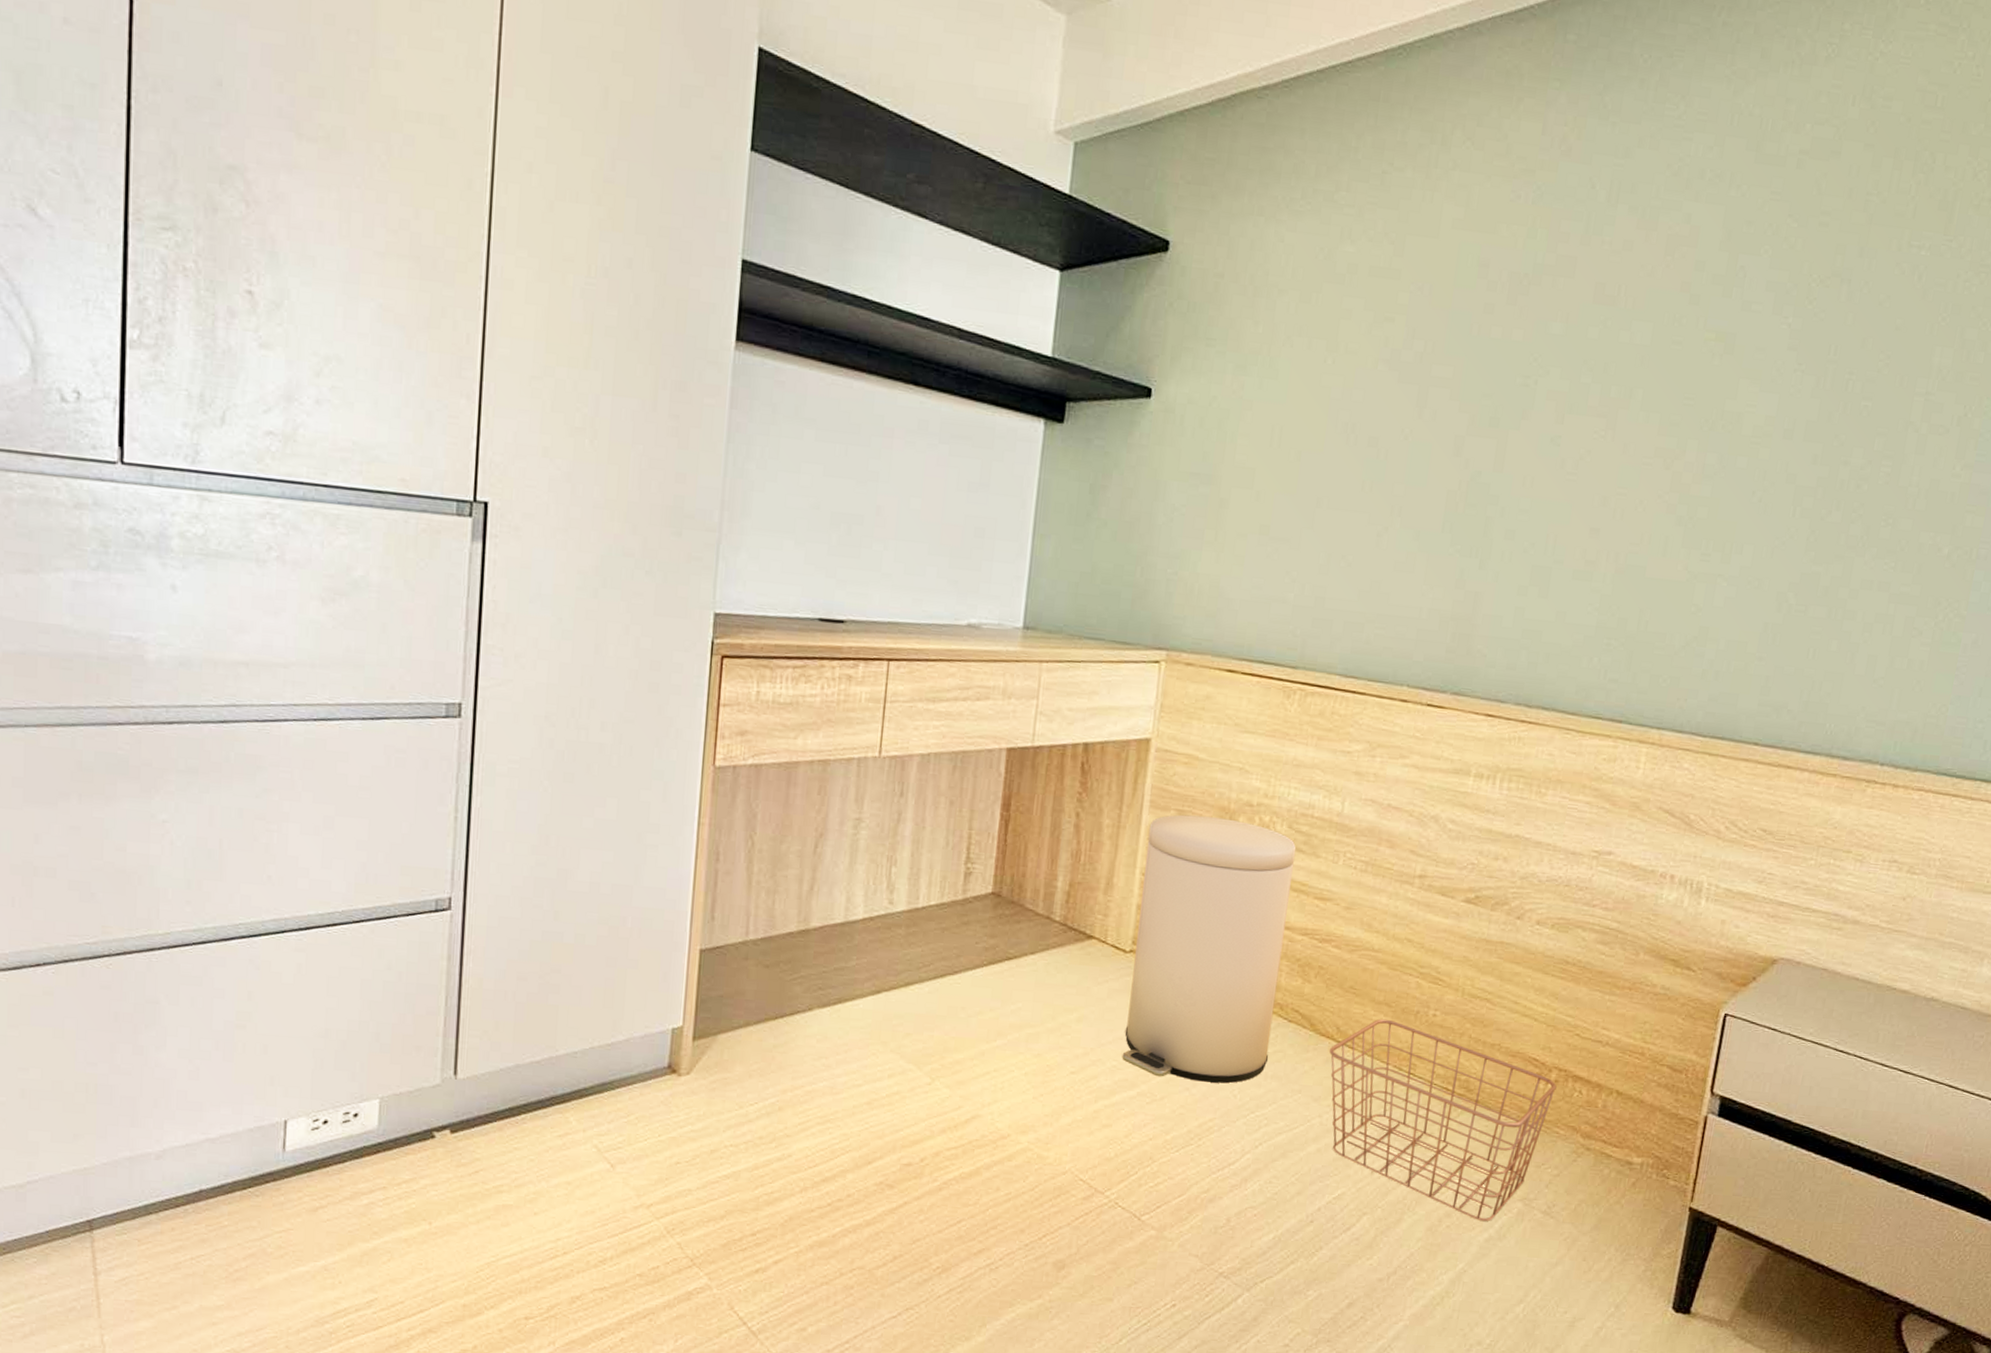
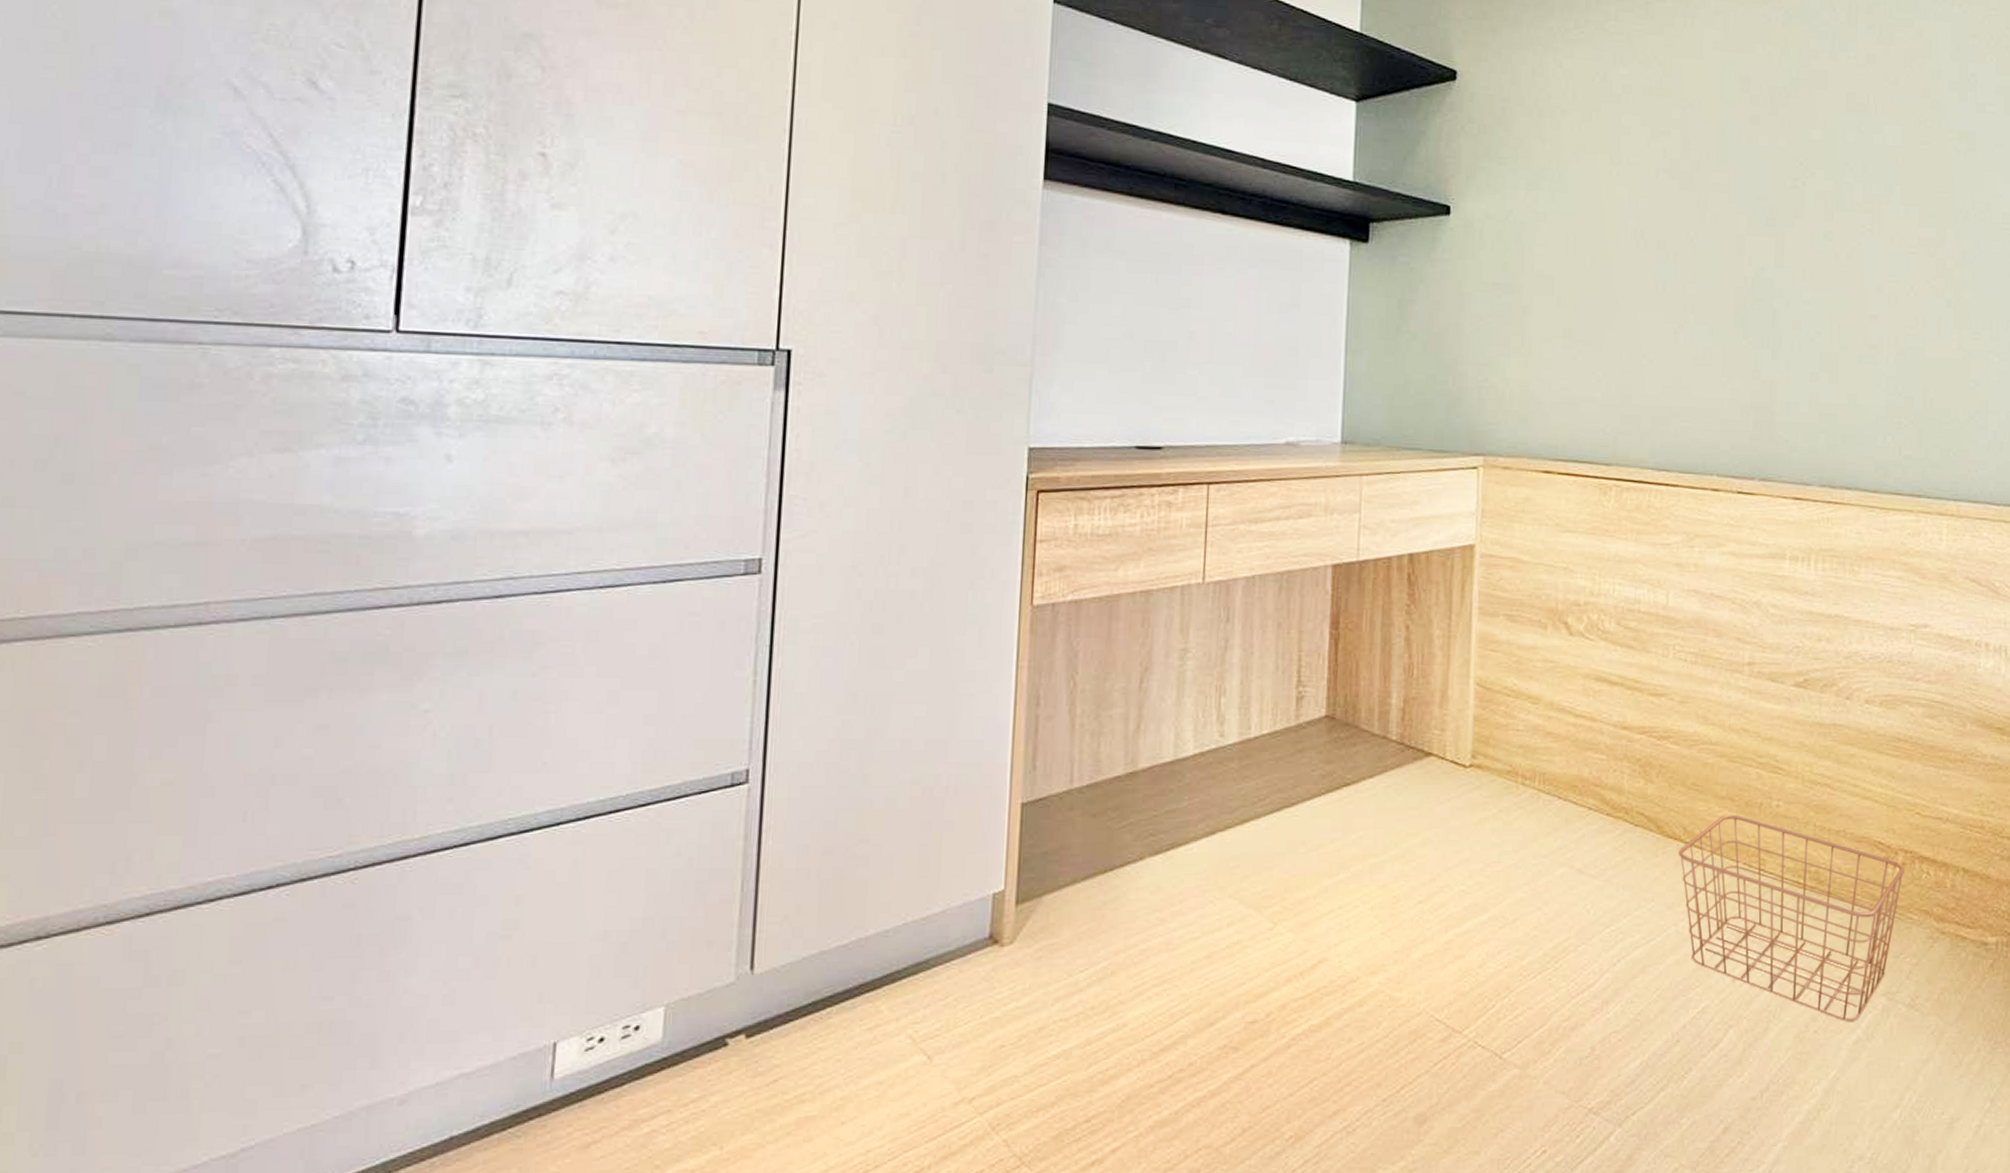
pedal bin: present [1122,814,1297,1084] -> none [1470,619,1626,899]

